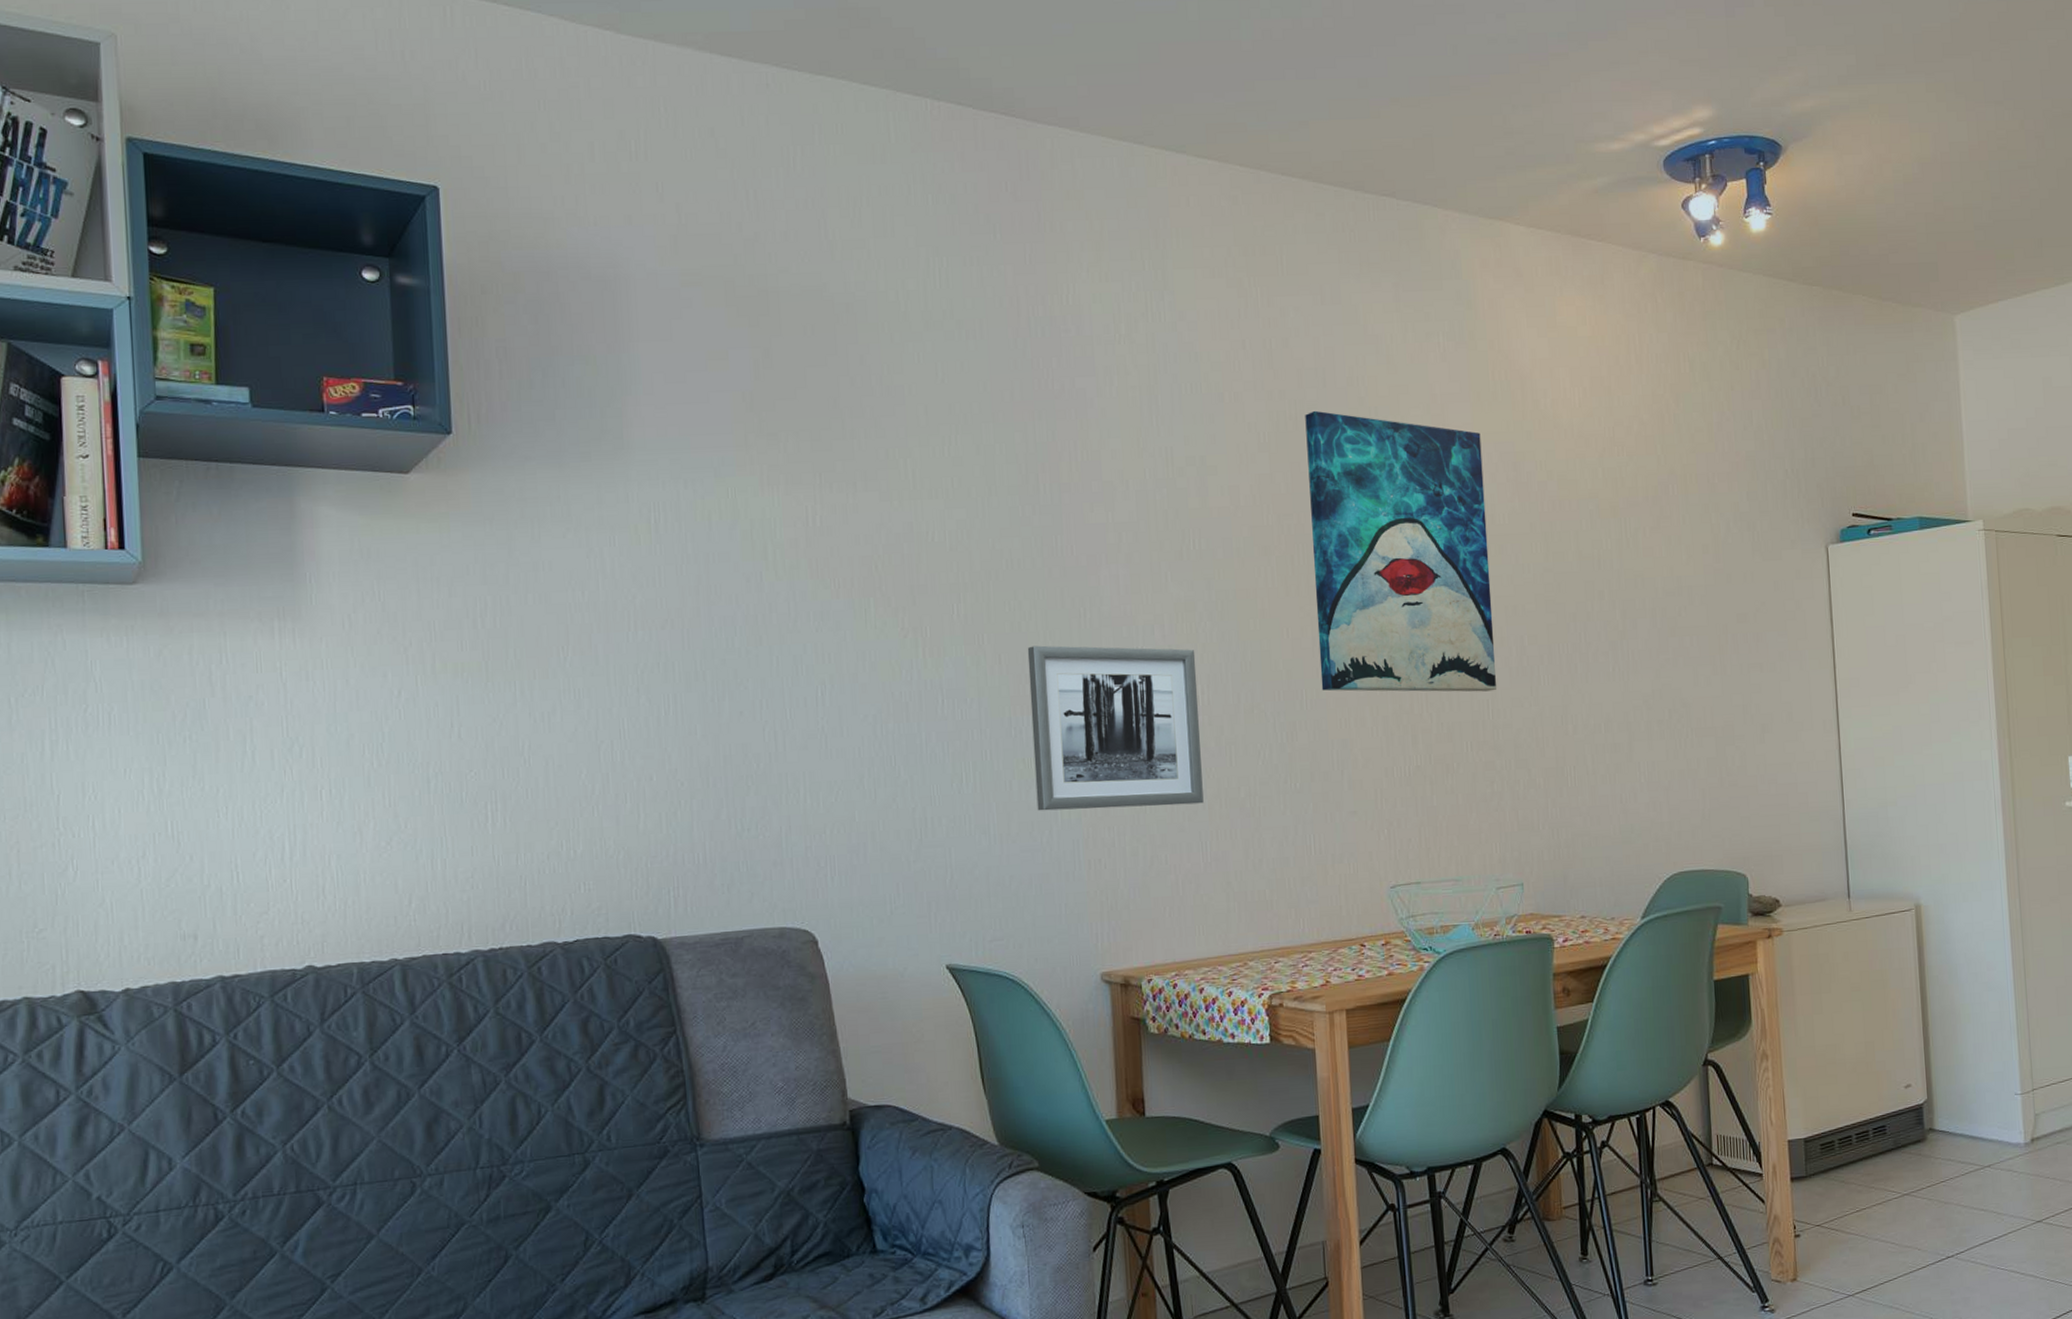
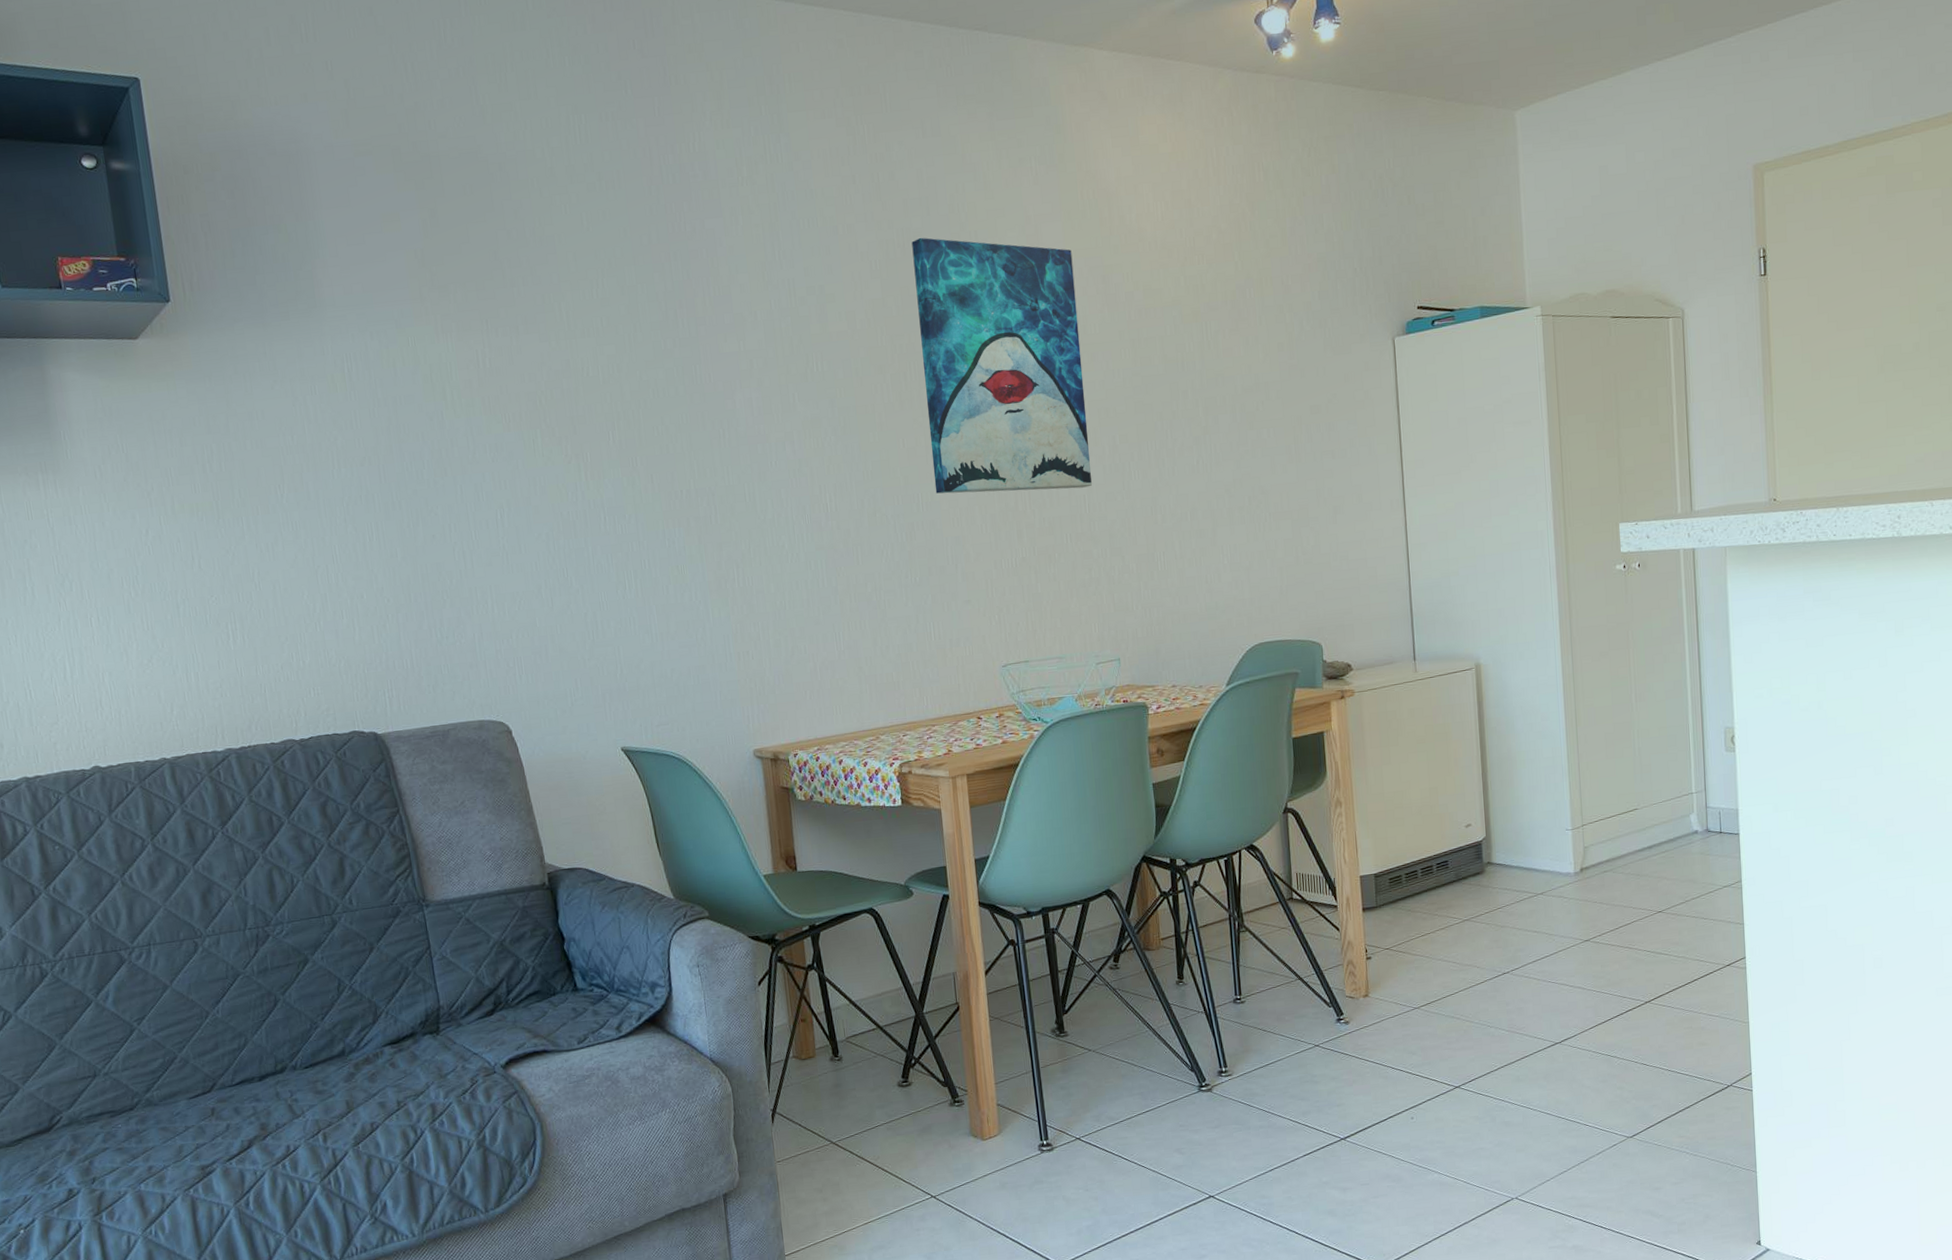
wall art: present [1027,645,1204,811] -> none [675,461,836,612]

